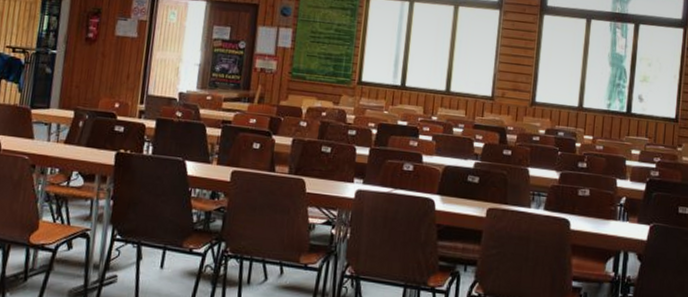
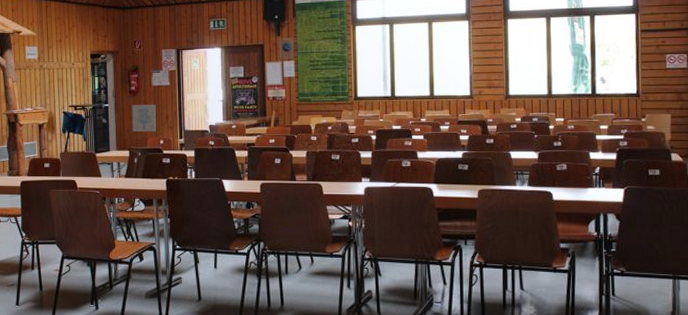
wall art: none [82,55,116,91] -> present [132,105,157,132]

